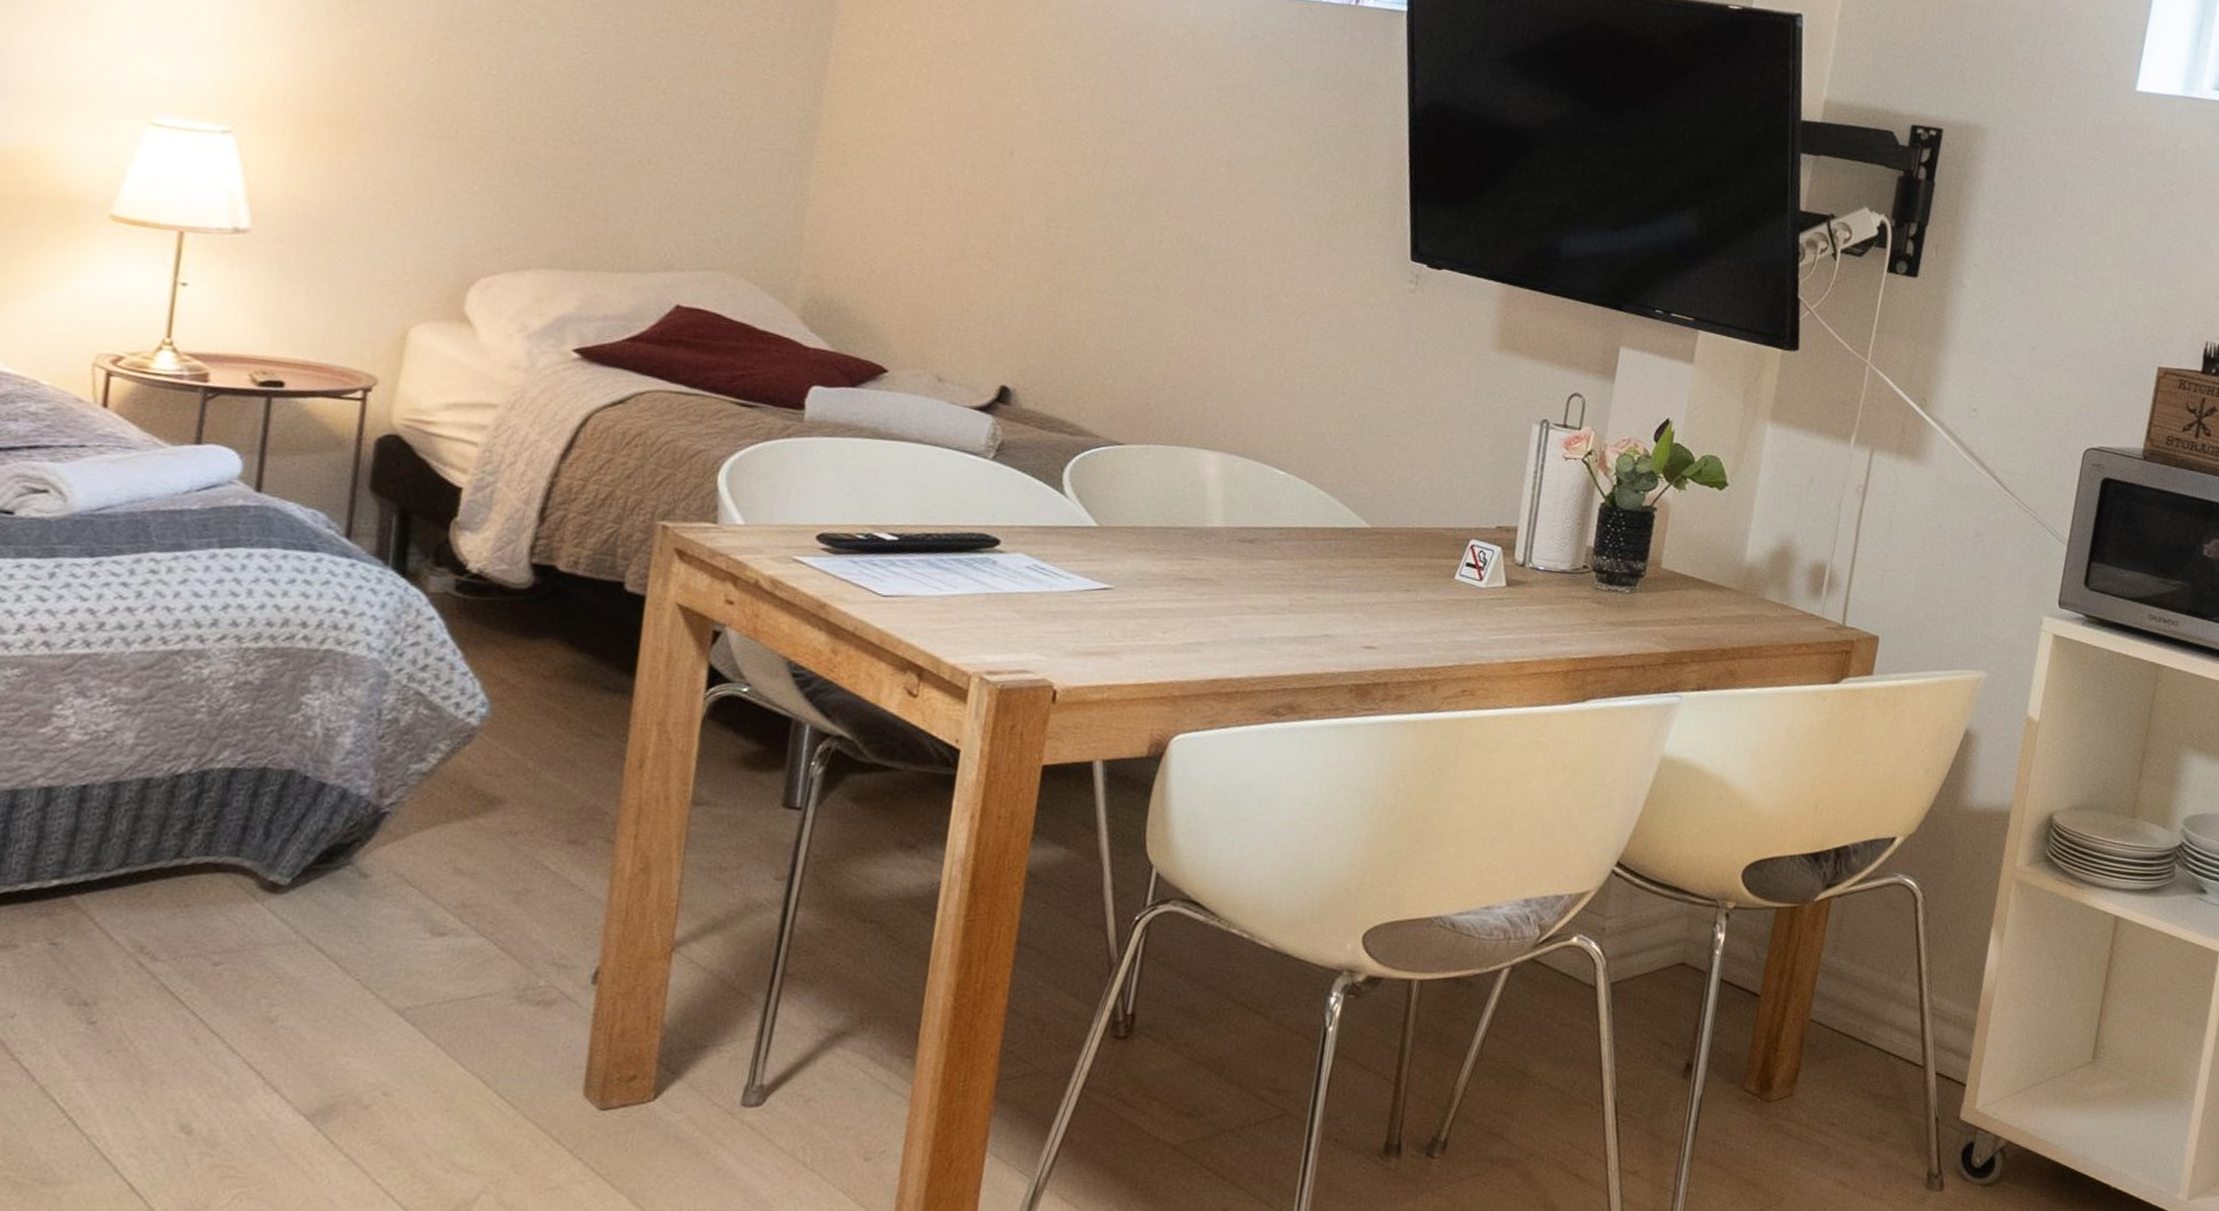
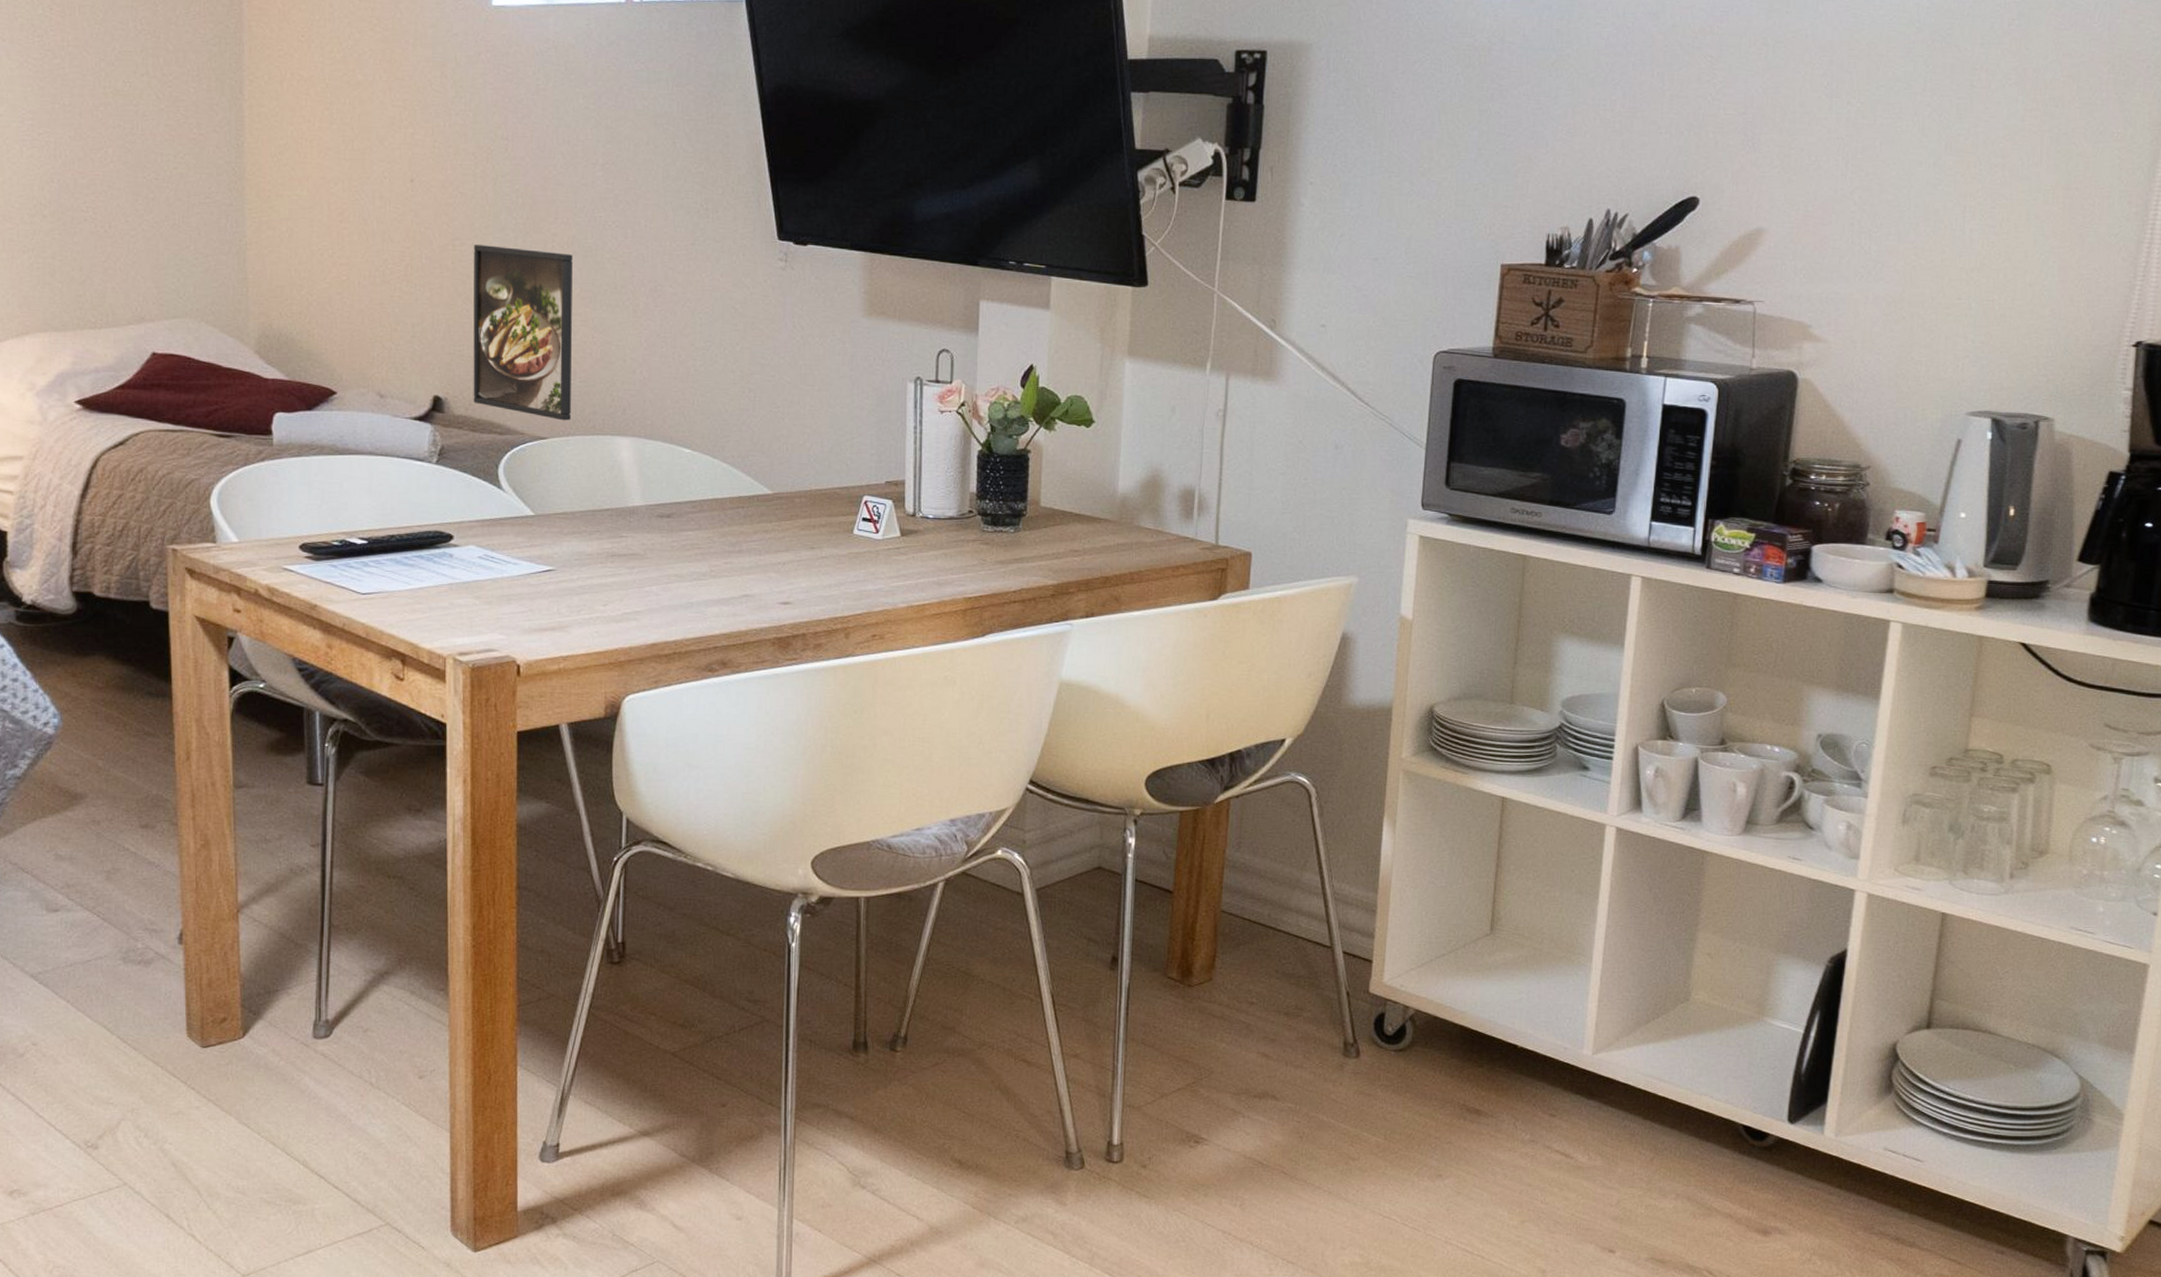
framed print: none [1045,229,1181,428] -> present [473,245,573,421]

